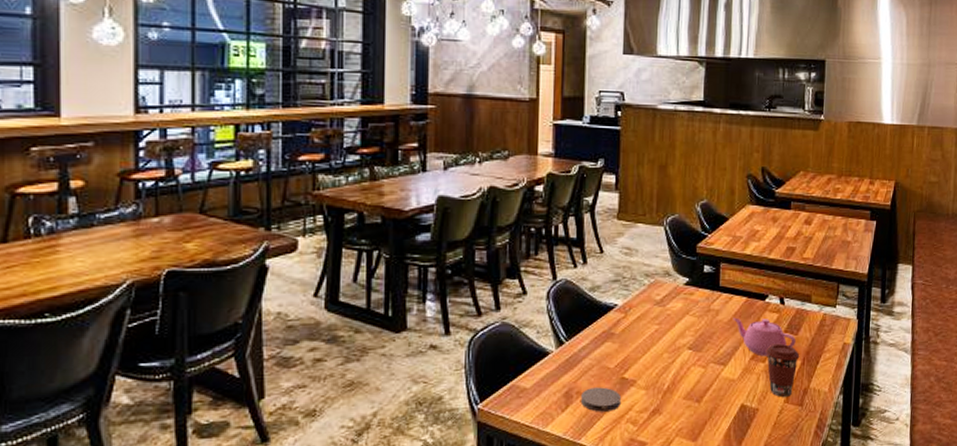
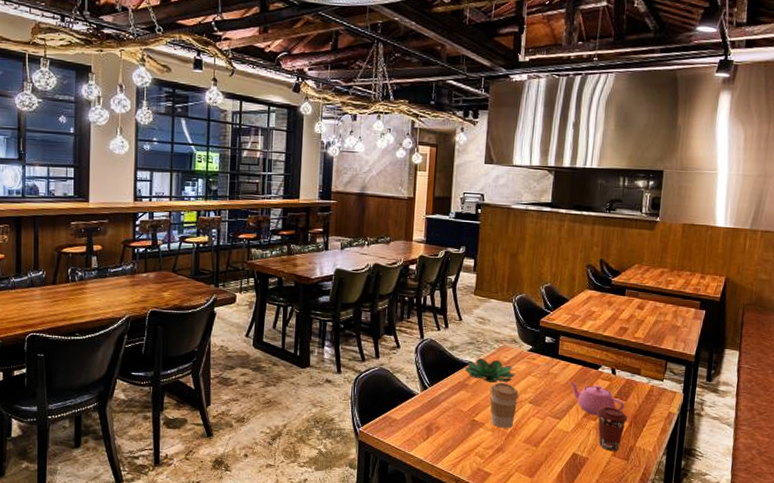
coaster: present [581,387,622,412] -> none [439,425,472,445]
succulent plant: none [609,298,670,328] -> present [464,357,515,383]
coffee cup: none [641,326,676,384] -> present [490,382,519,428]

